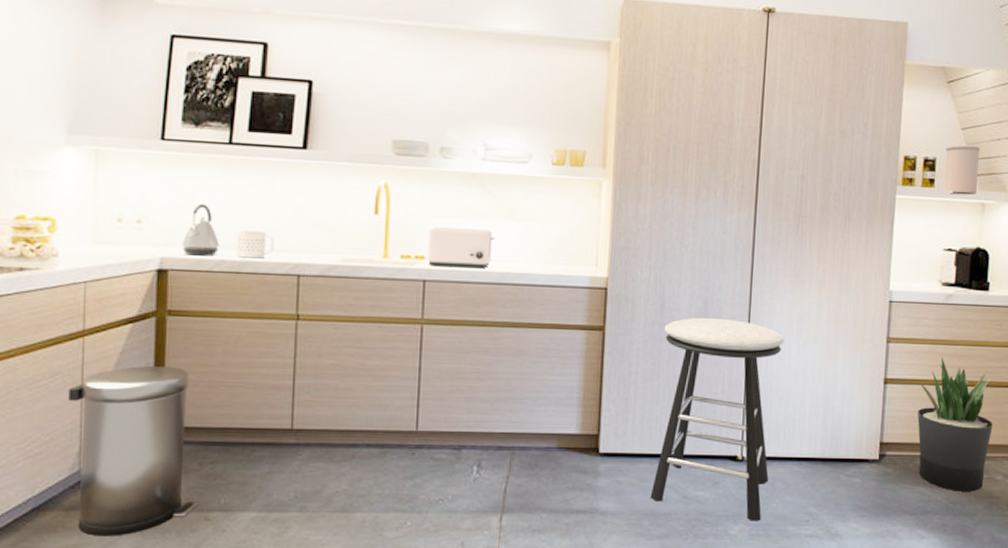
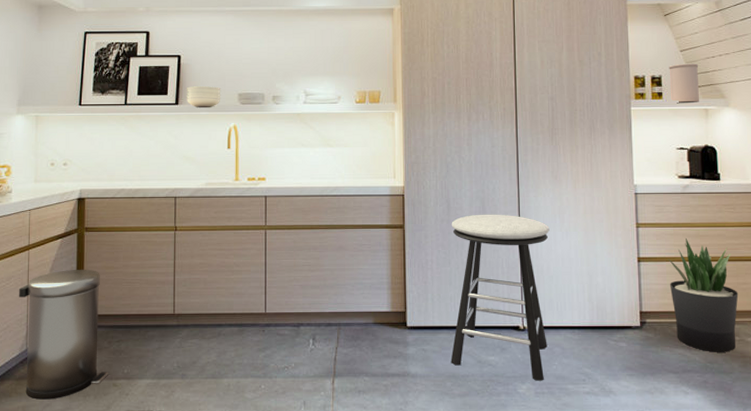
kettle: present [182,203,221,256] -> none [94,148,121,187]
mug: present [237,230,274,259] -> none [132,166,158,187]
bowl: none [319,125,369,158] -> present [187,86,221,108]
toaster: present [427,227,495,269] -> none [267,155,317,185]

